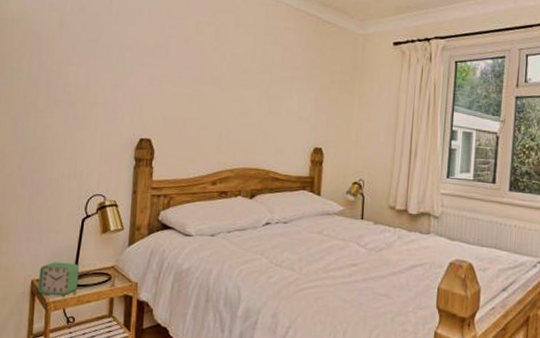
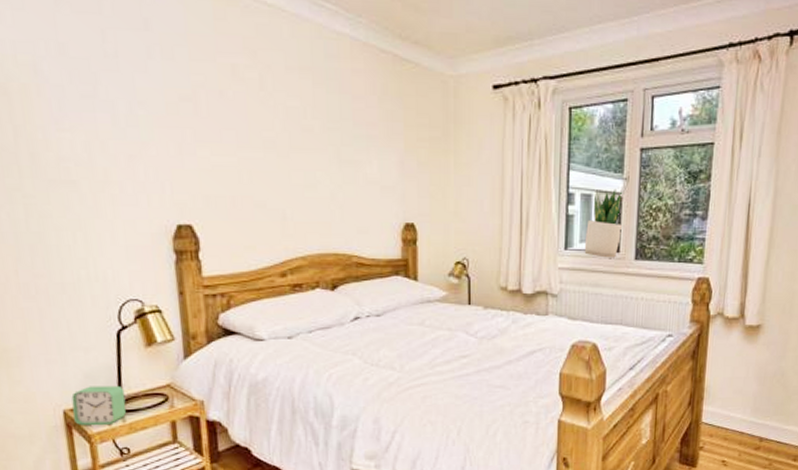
planter: none [464,129,500,188] -> present [584,188,623,258]

